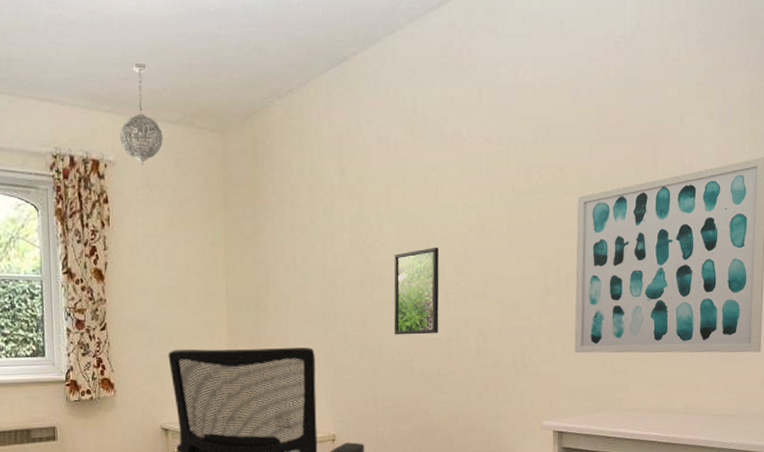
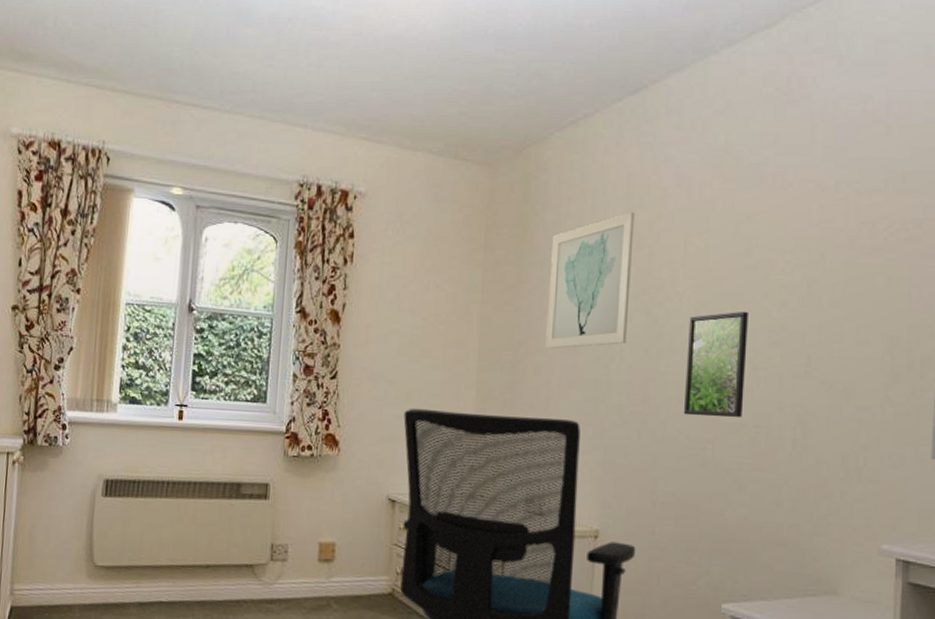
pendant light: present [119,63,163,165] -> none [373,87,422,198]
wall art: none [280,168,346,290] -> present [545,211,635,349]

